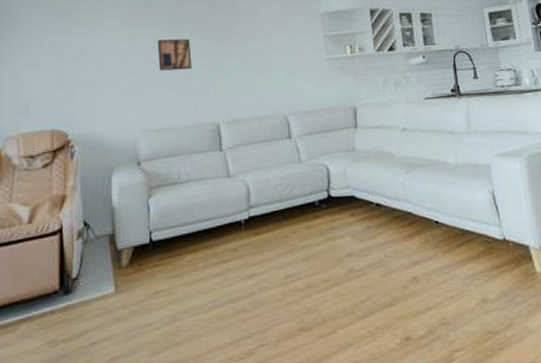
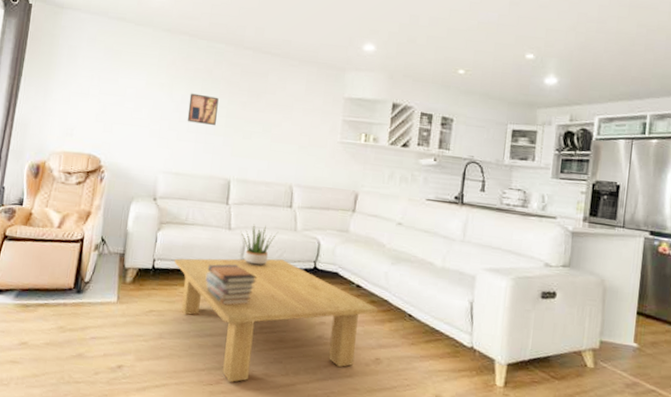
coffee table: none [174,196,404,349] -> present [174,258,379,382]
book stack: none [213,214,270,263] -> present [206,264,257,306]
potted plant: none [242,163,283,211] -> present [240,224,279,266]

